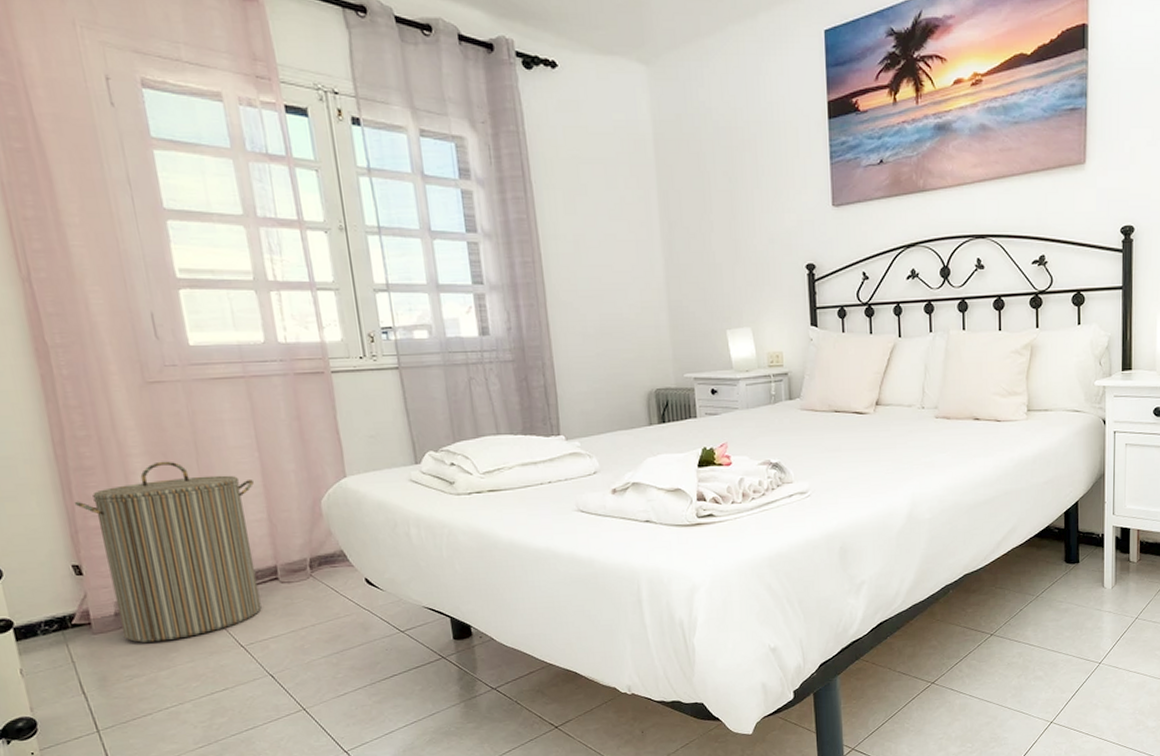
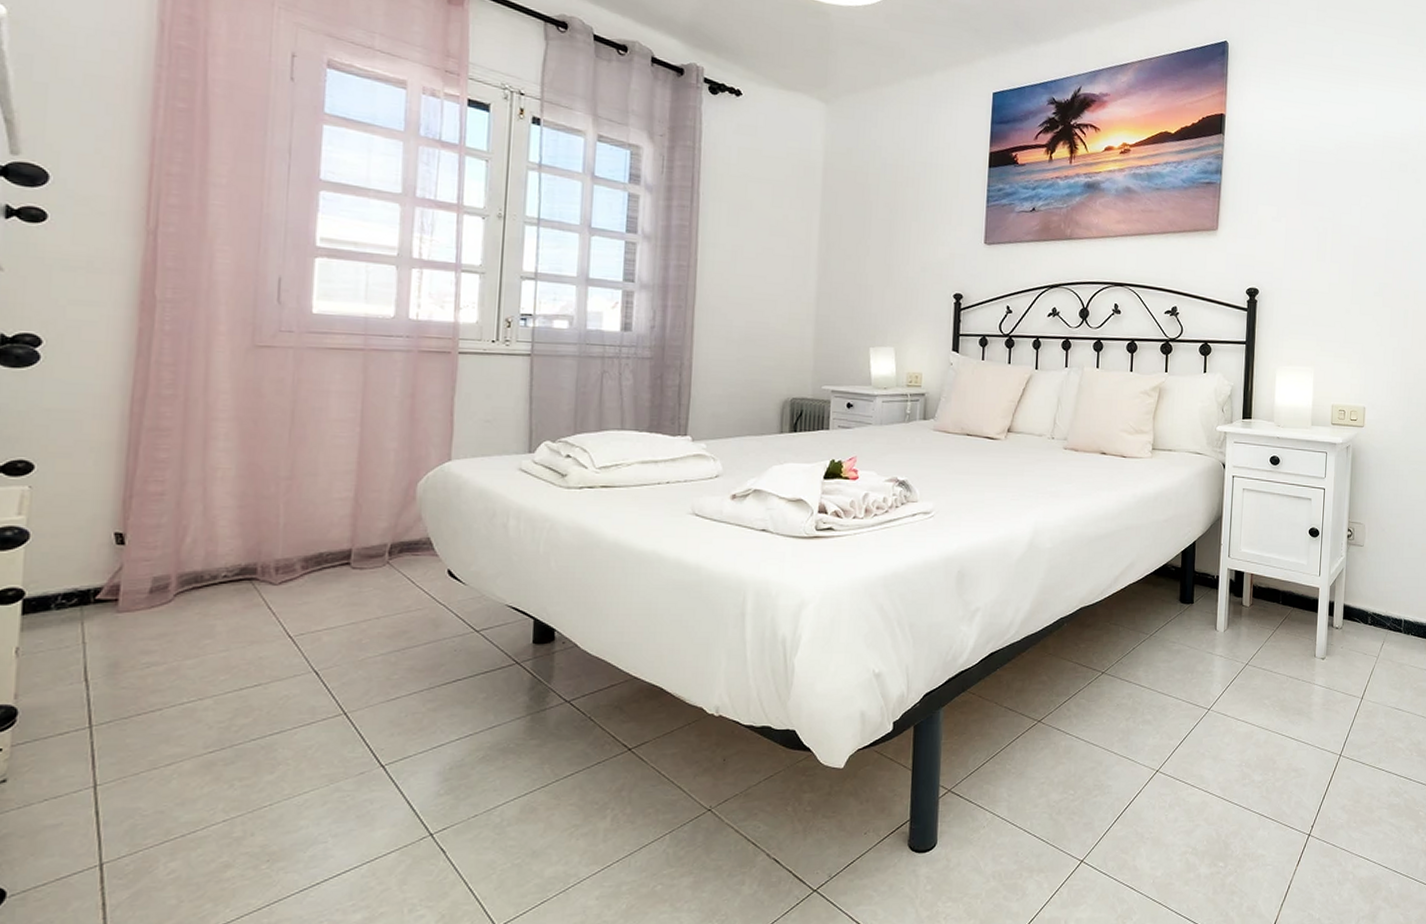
laundry hamper: present [74,461,262,643] -> none [137,428,347,625]

